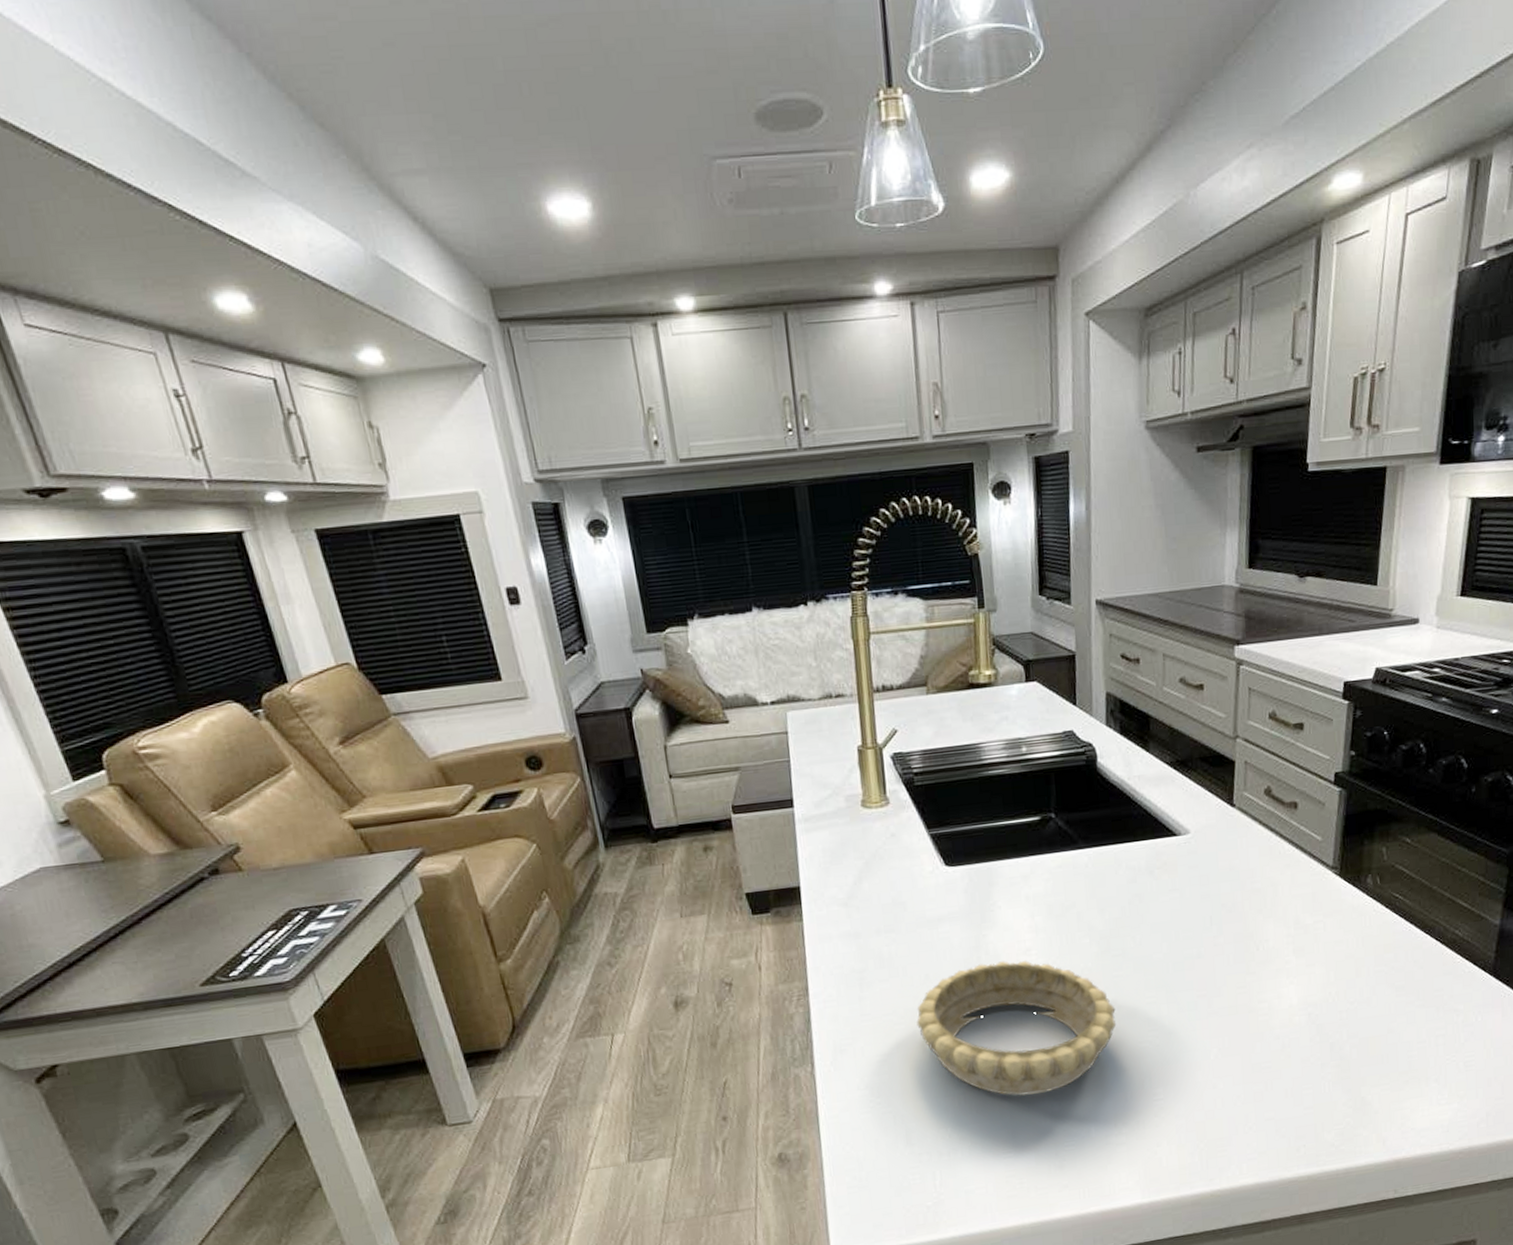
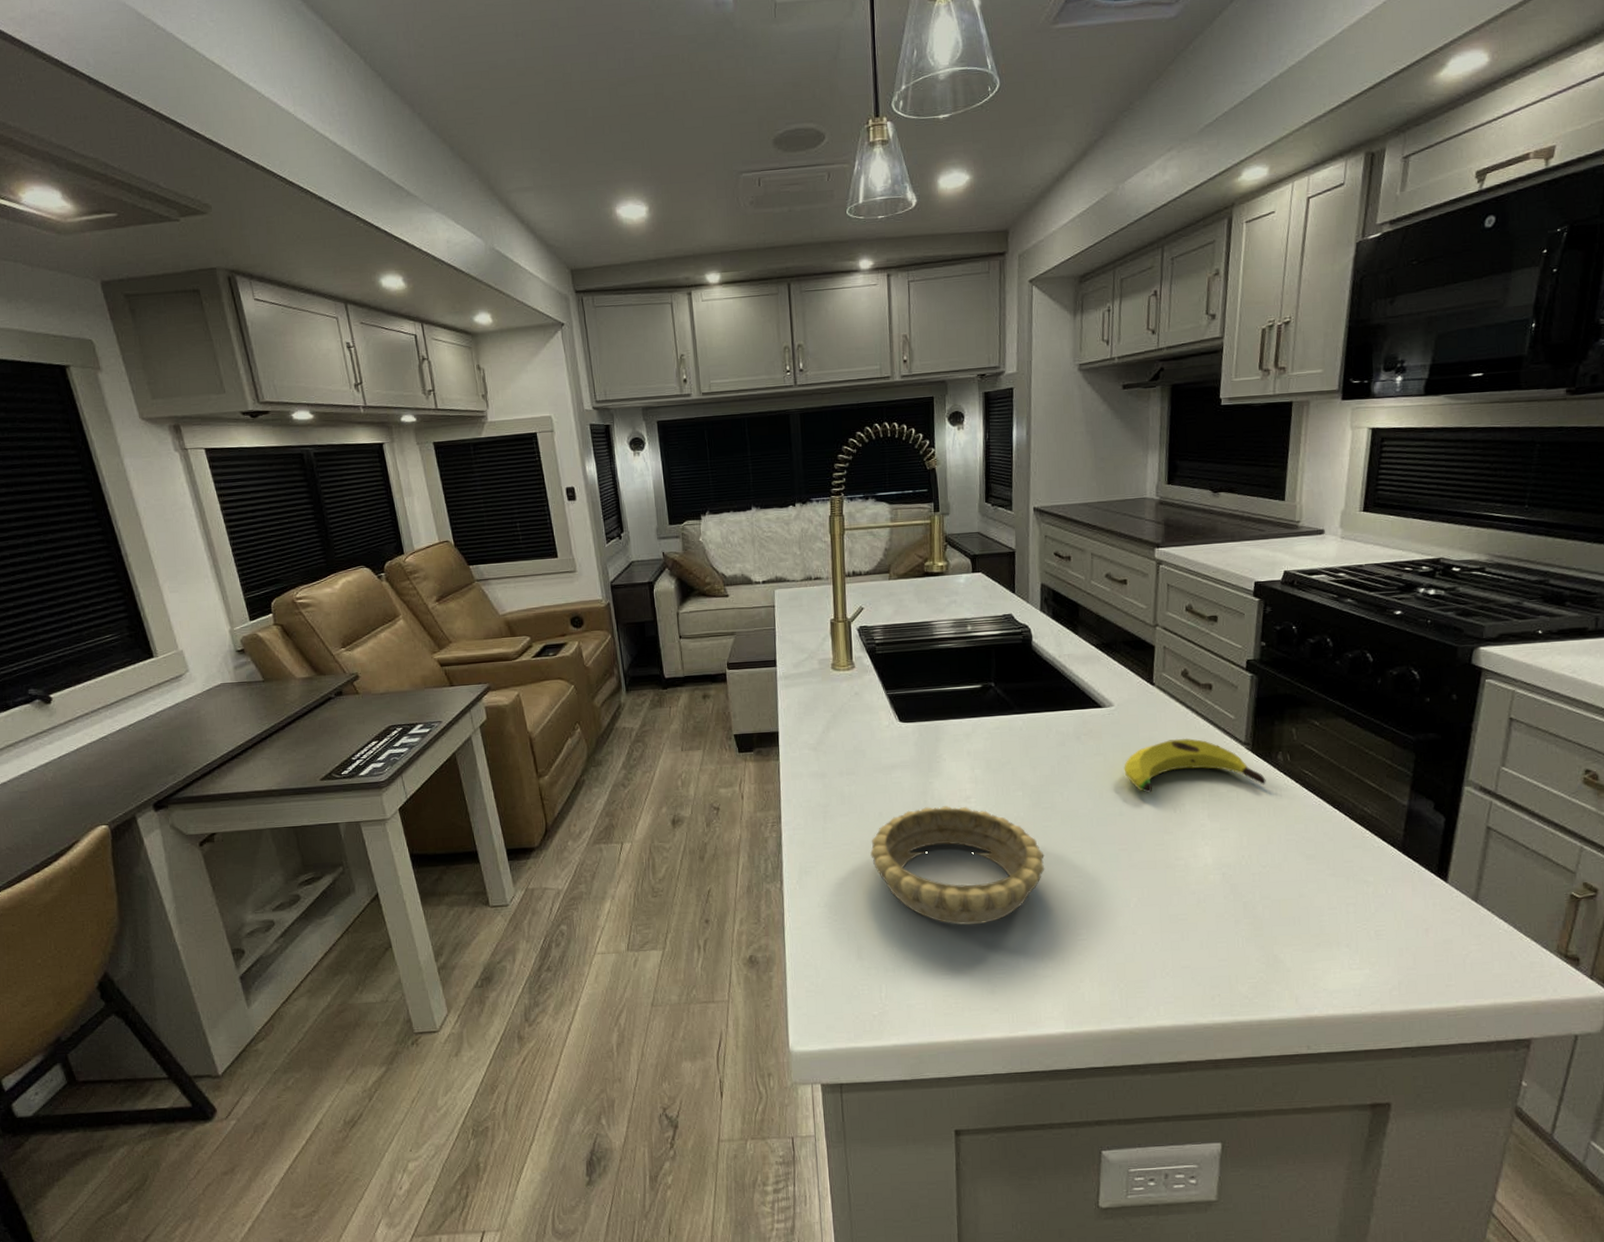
banana: none [1202,865,1355,930] -> present [1124,738,1266,793]

